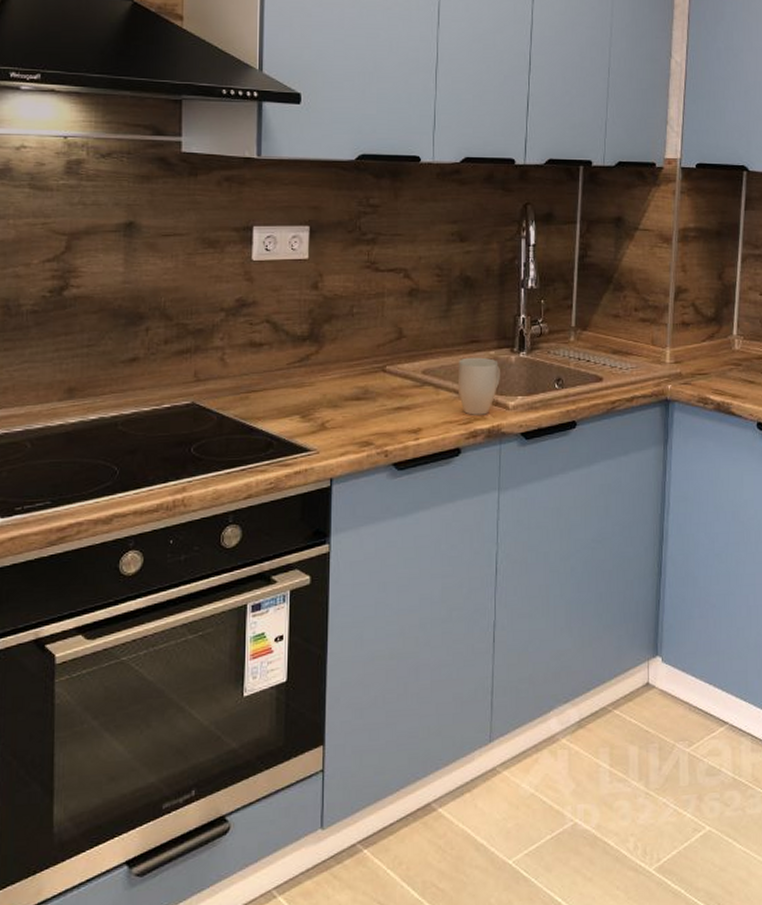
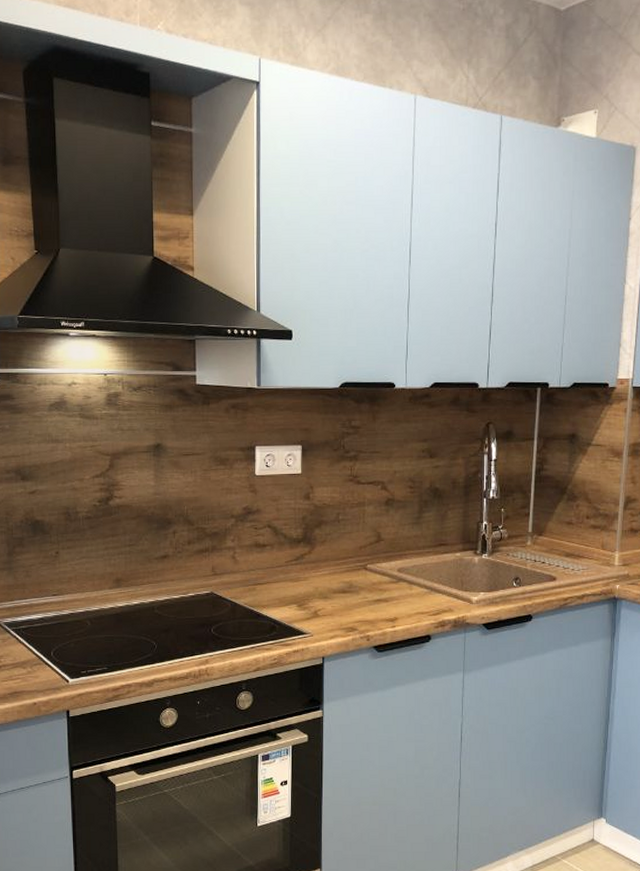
mug: present [457,357,500,415] -> none [428,558,465,608]

